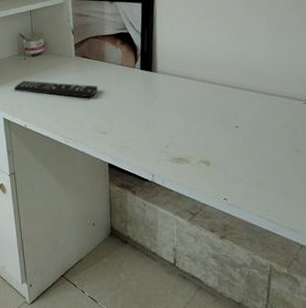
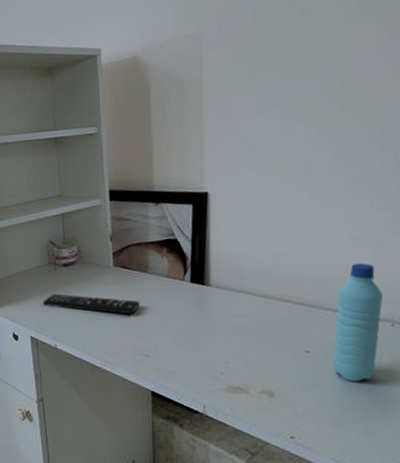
water bottle: none [257,52,297,151] -> present [332,264,383,382]

